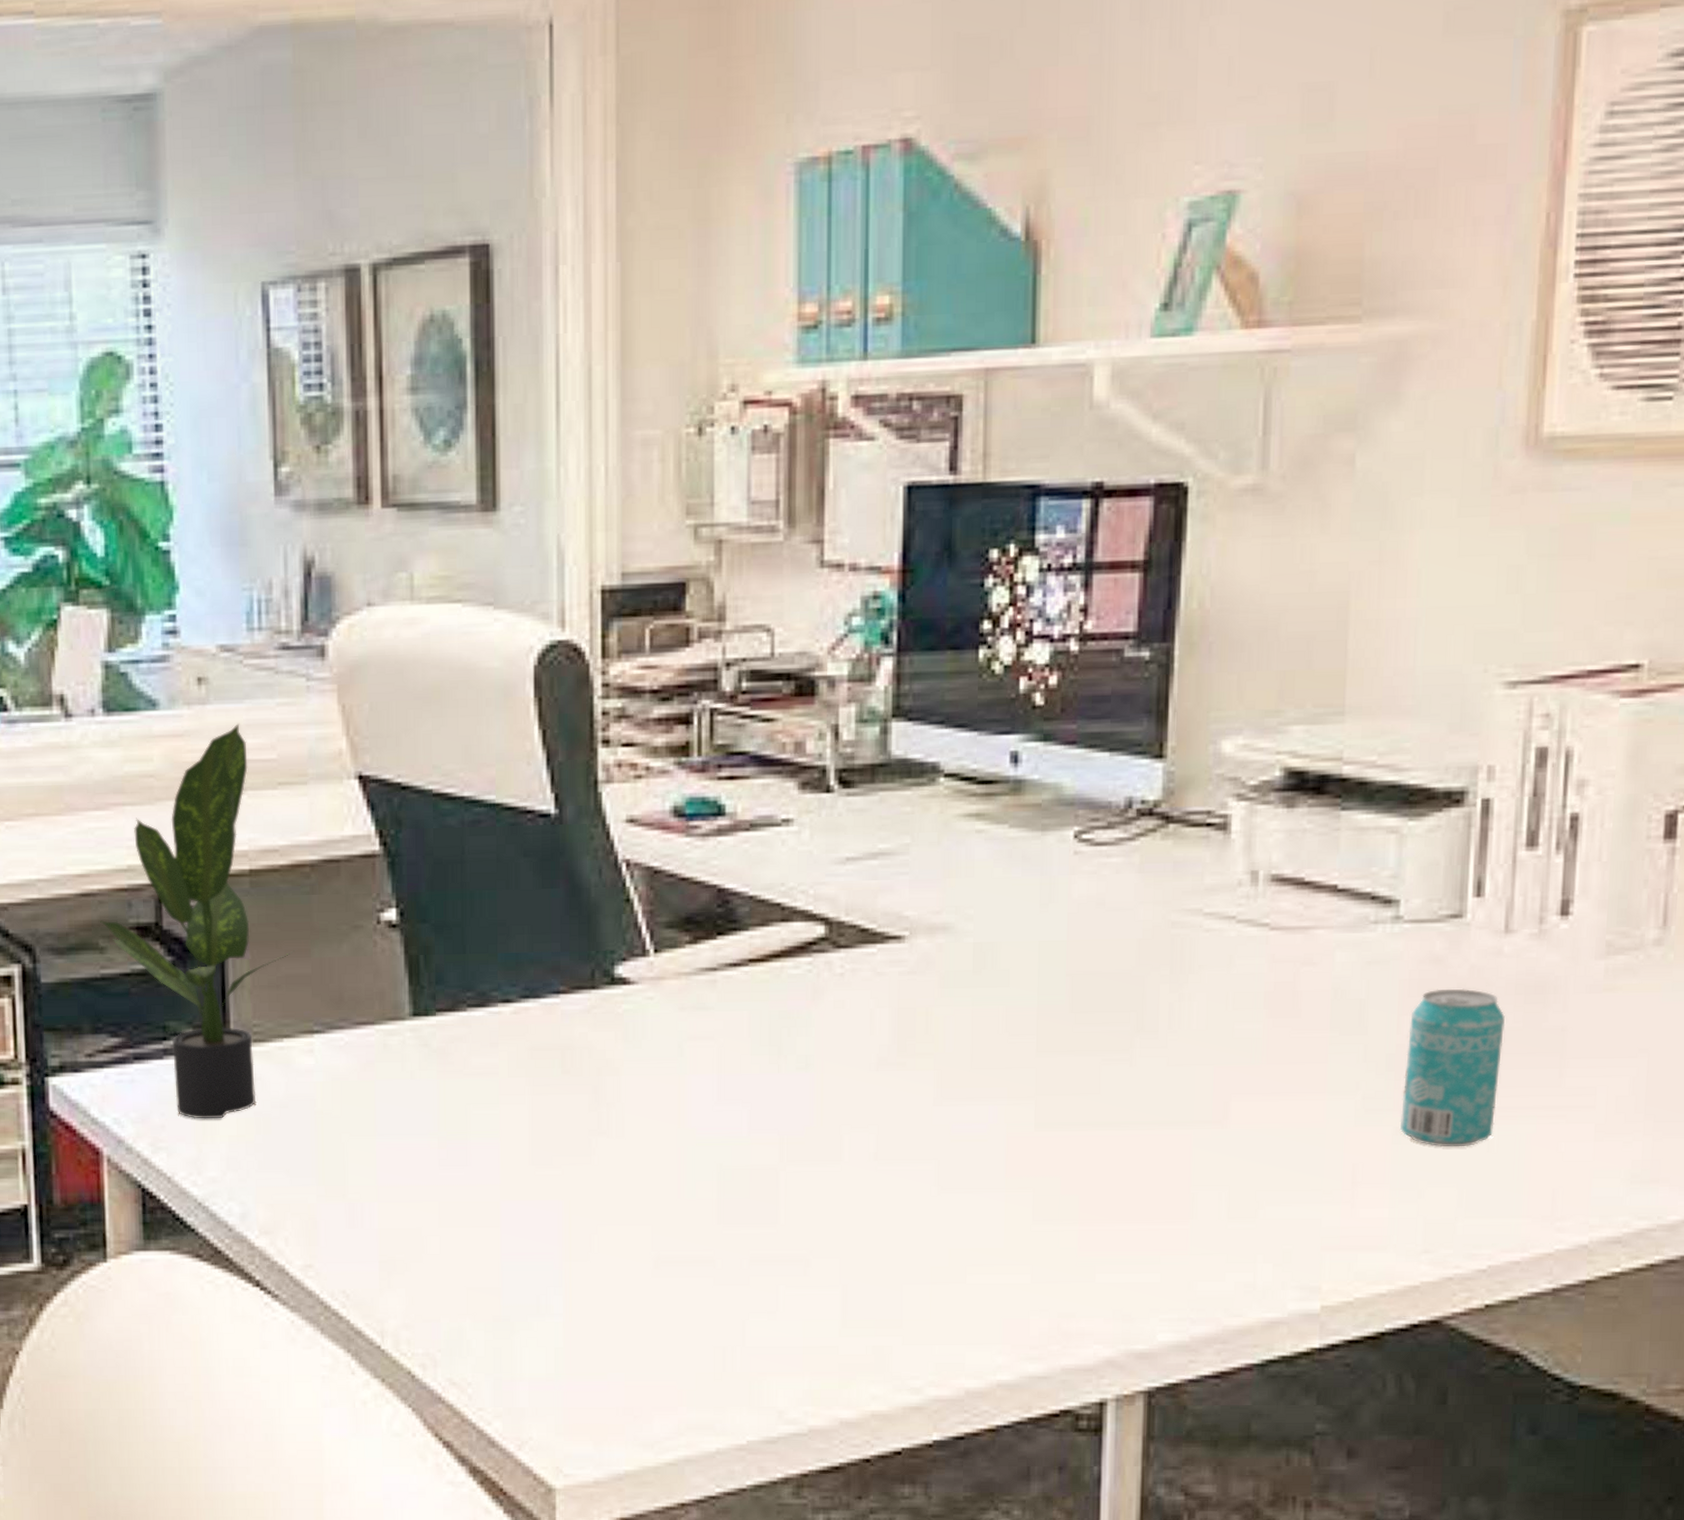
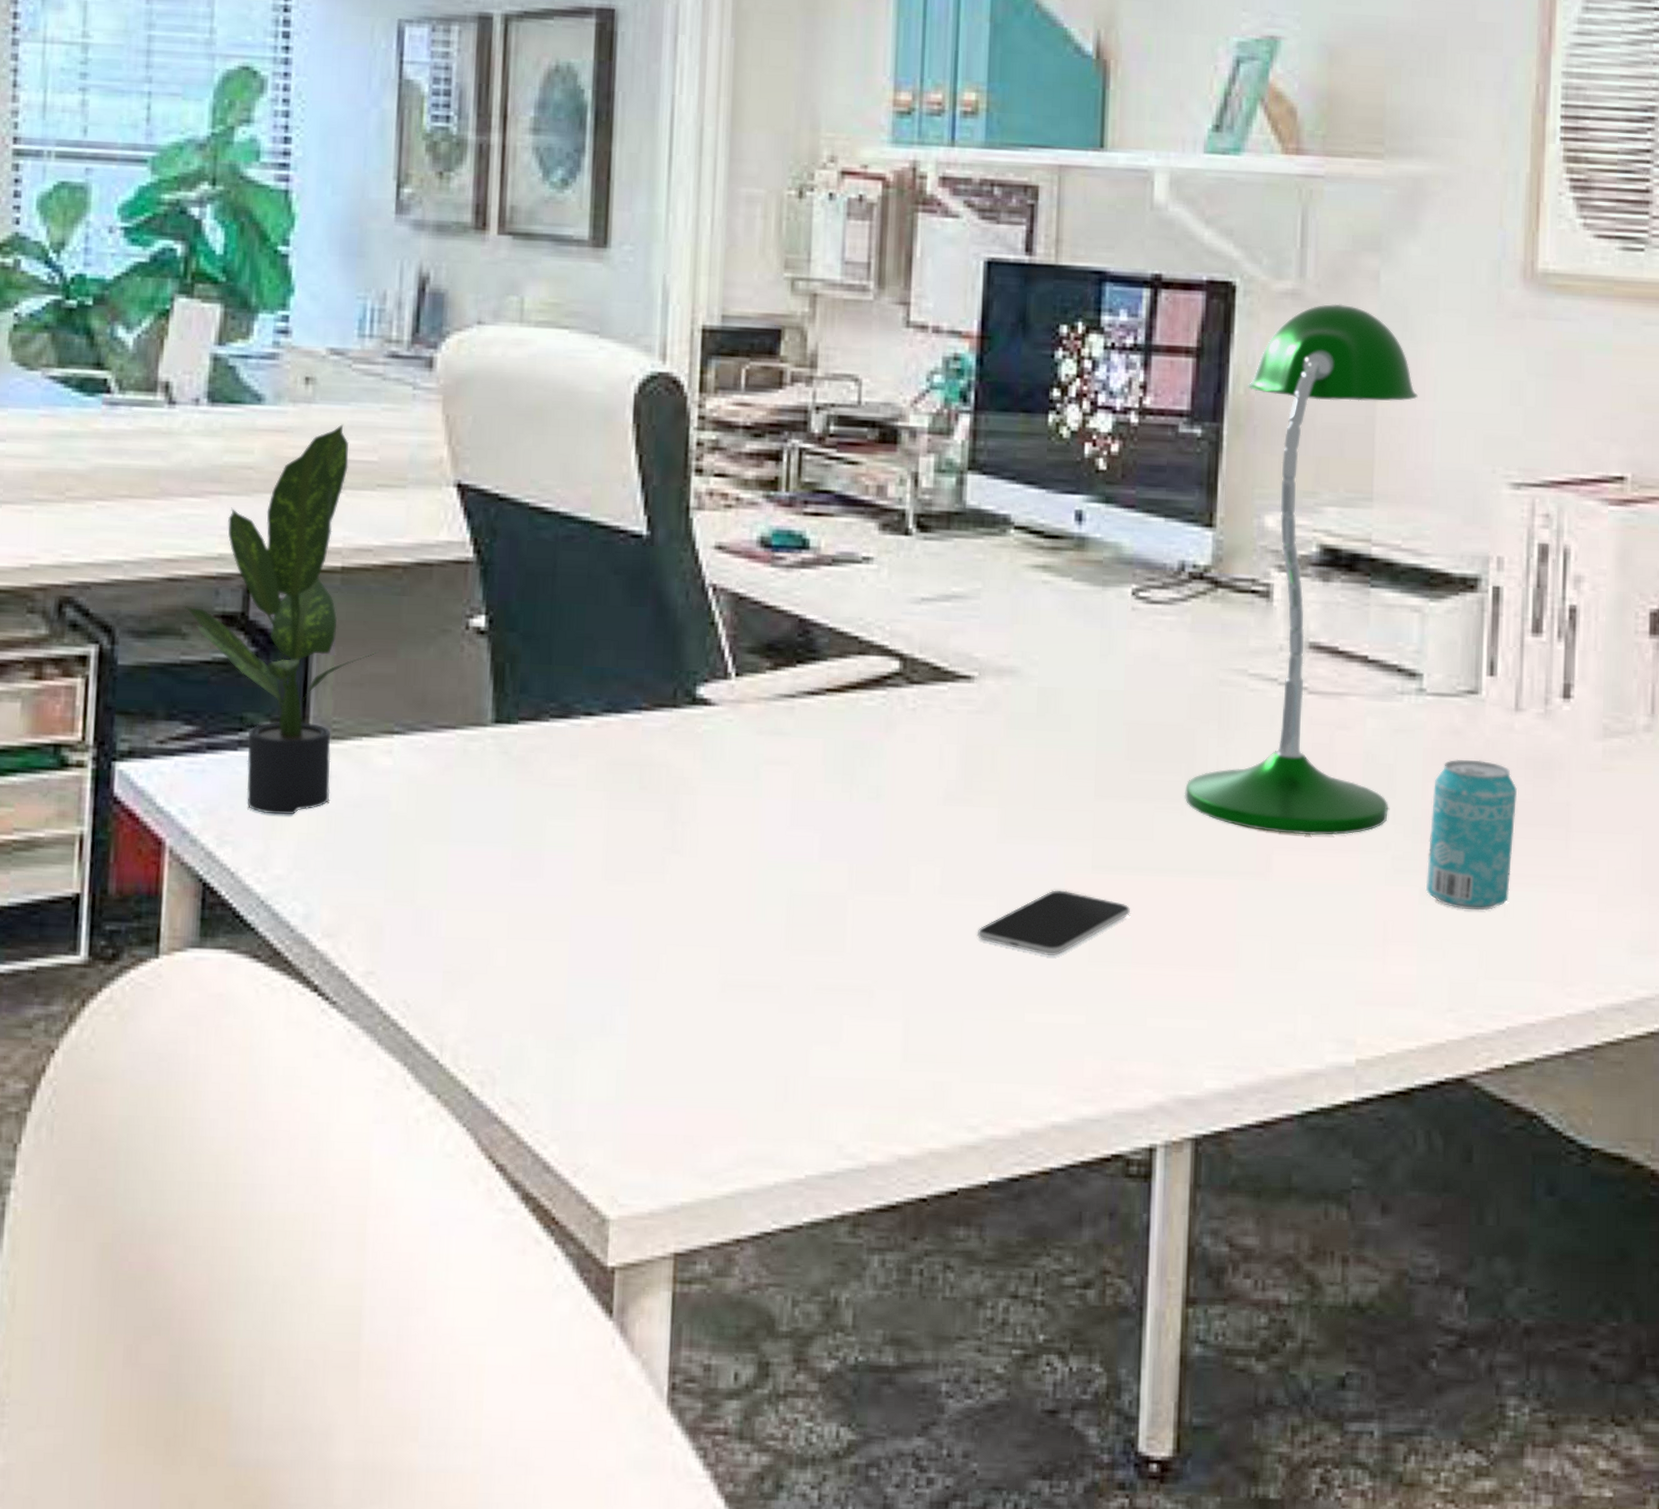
smartphone: none [914,1150,1076,1217] -> present [977,890,1130,956]
desk lamp: none [1133,496,1398,1079] -> present [1184,303,1418,836]

